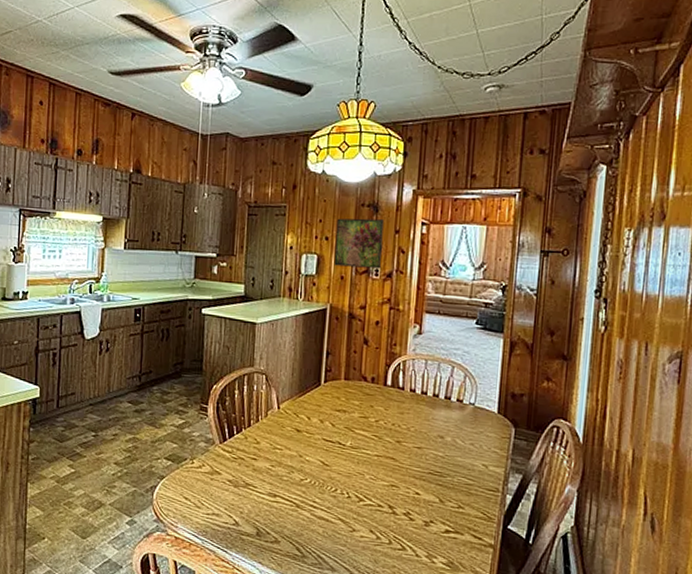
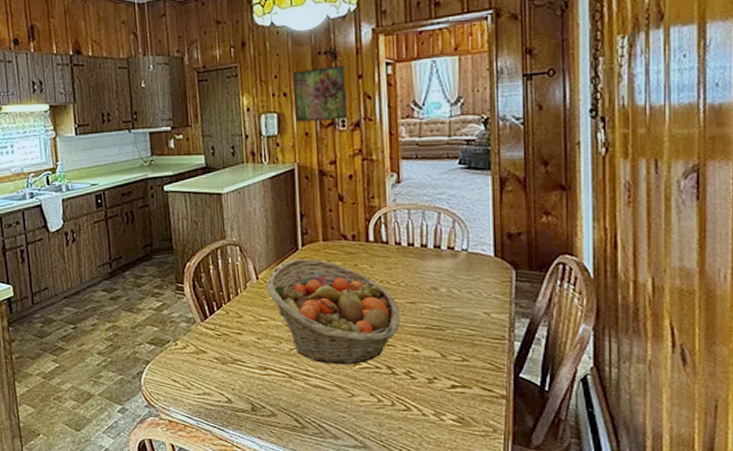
fruit basket: none [286,394,407,501] -> present [266,259,400,365]

